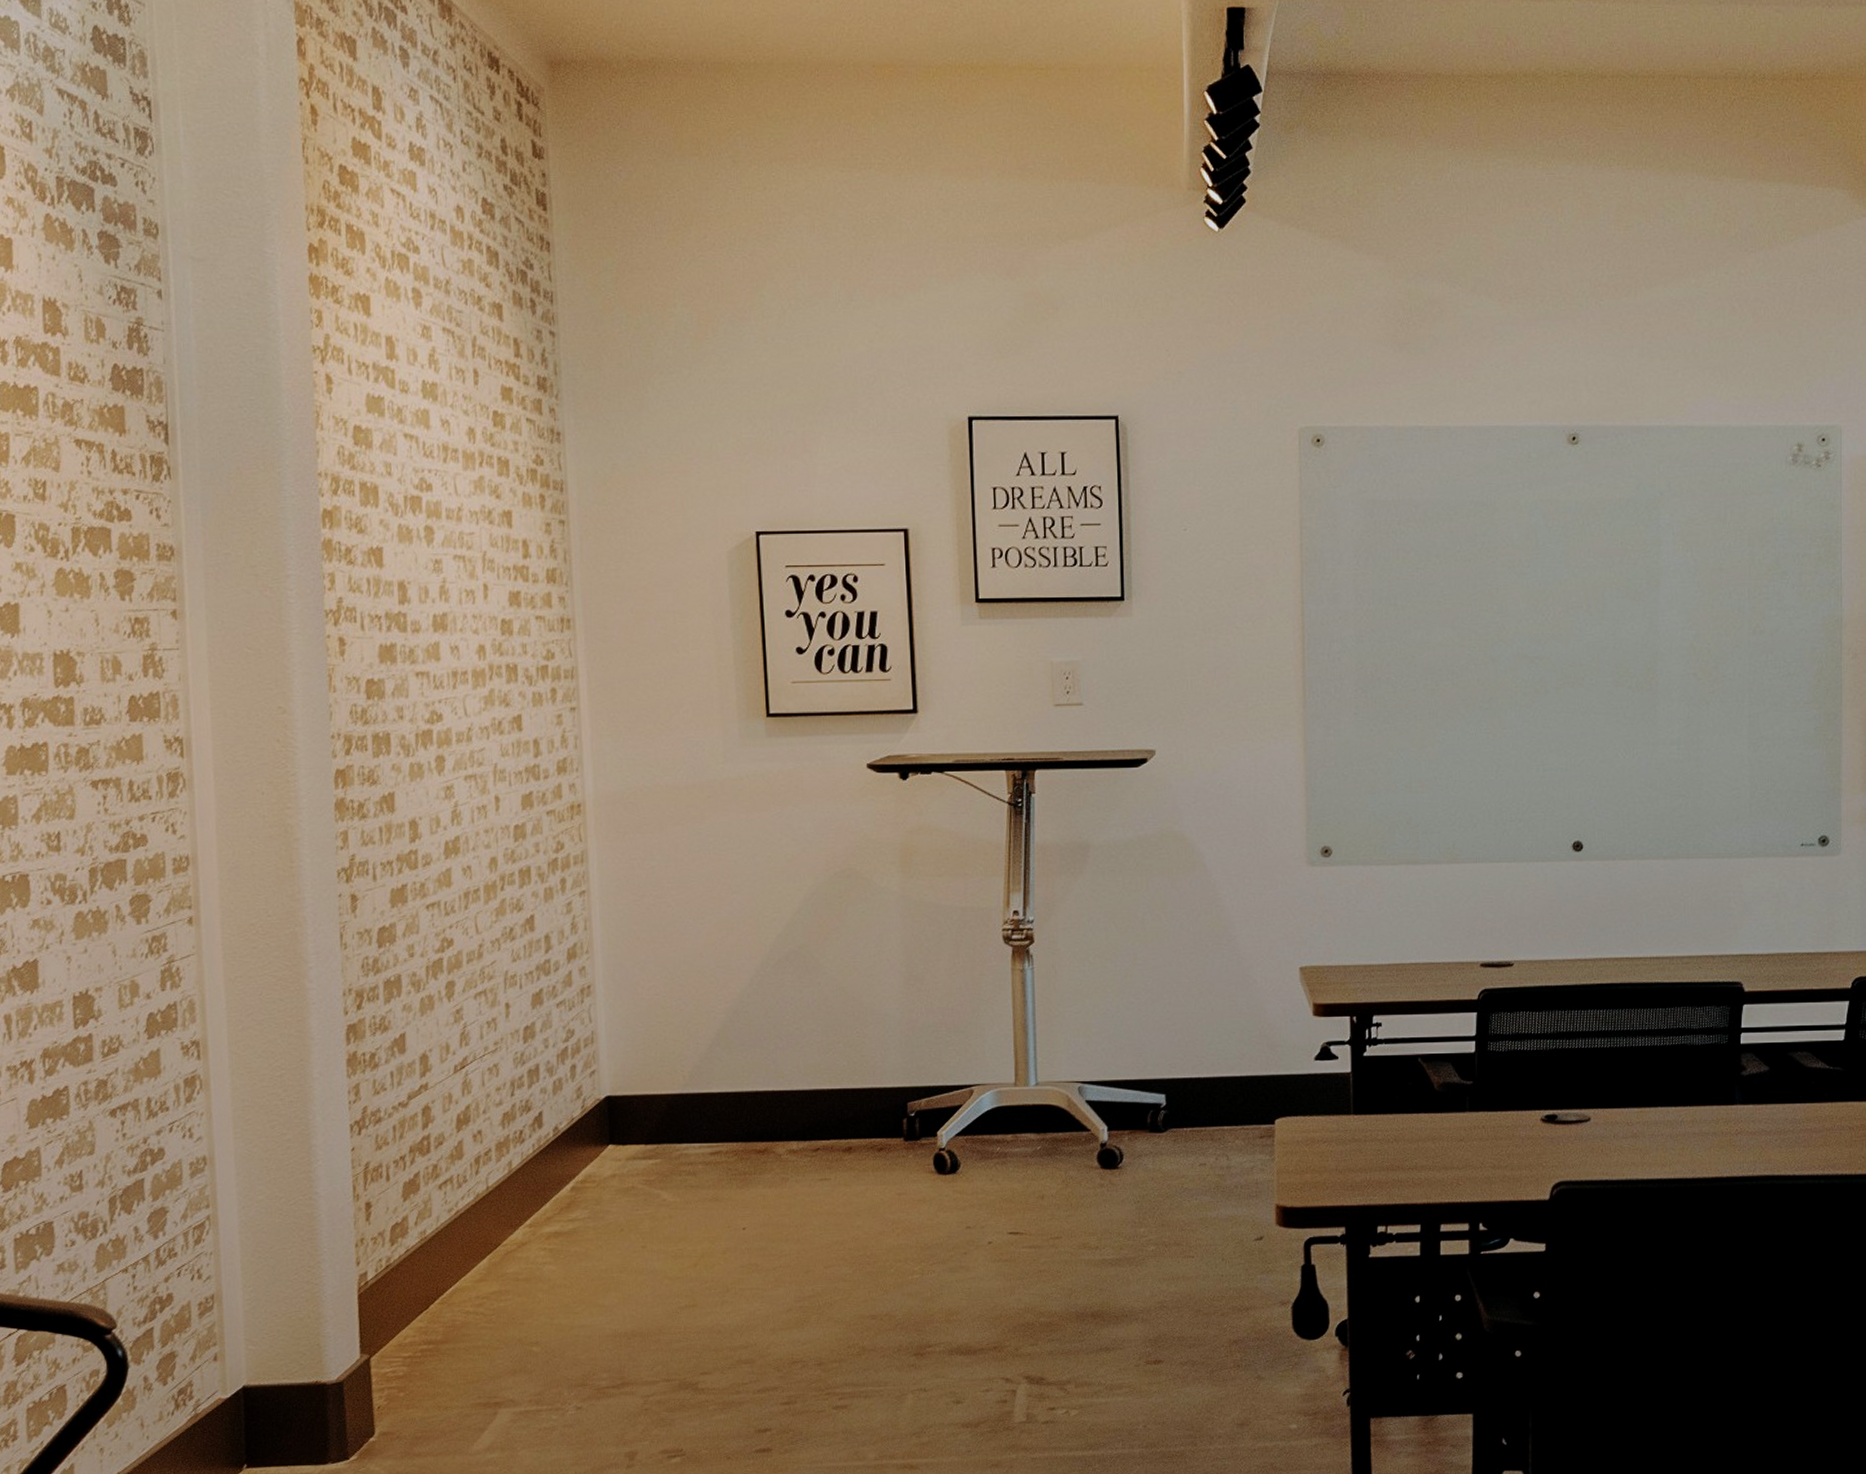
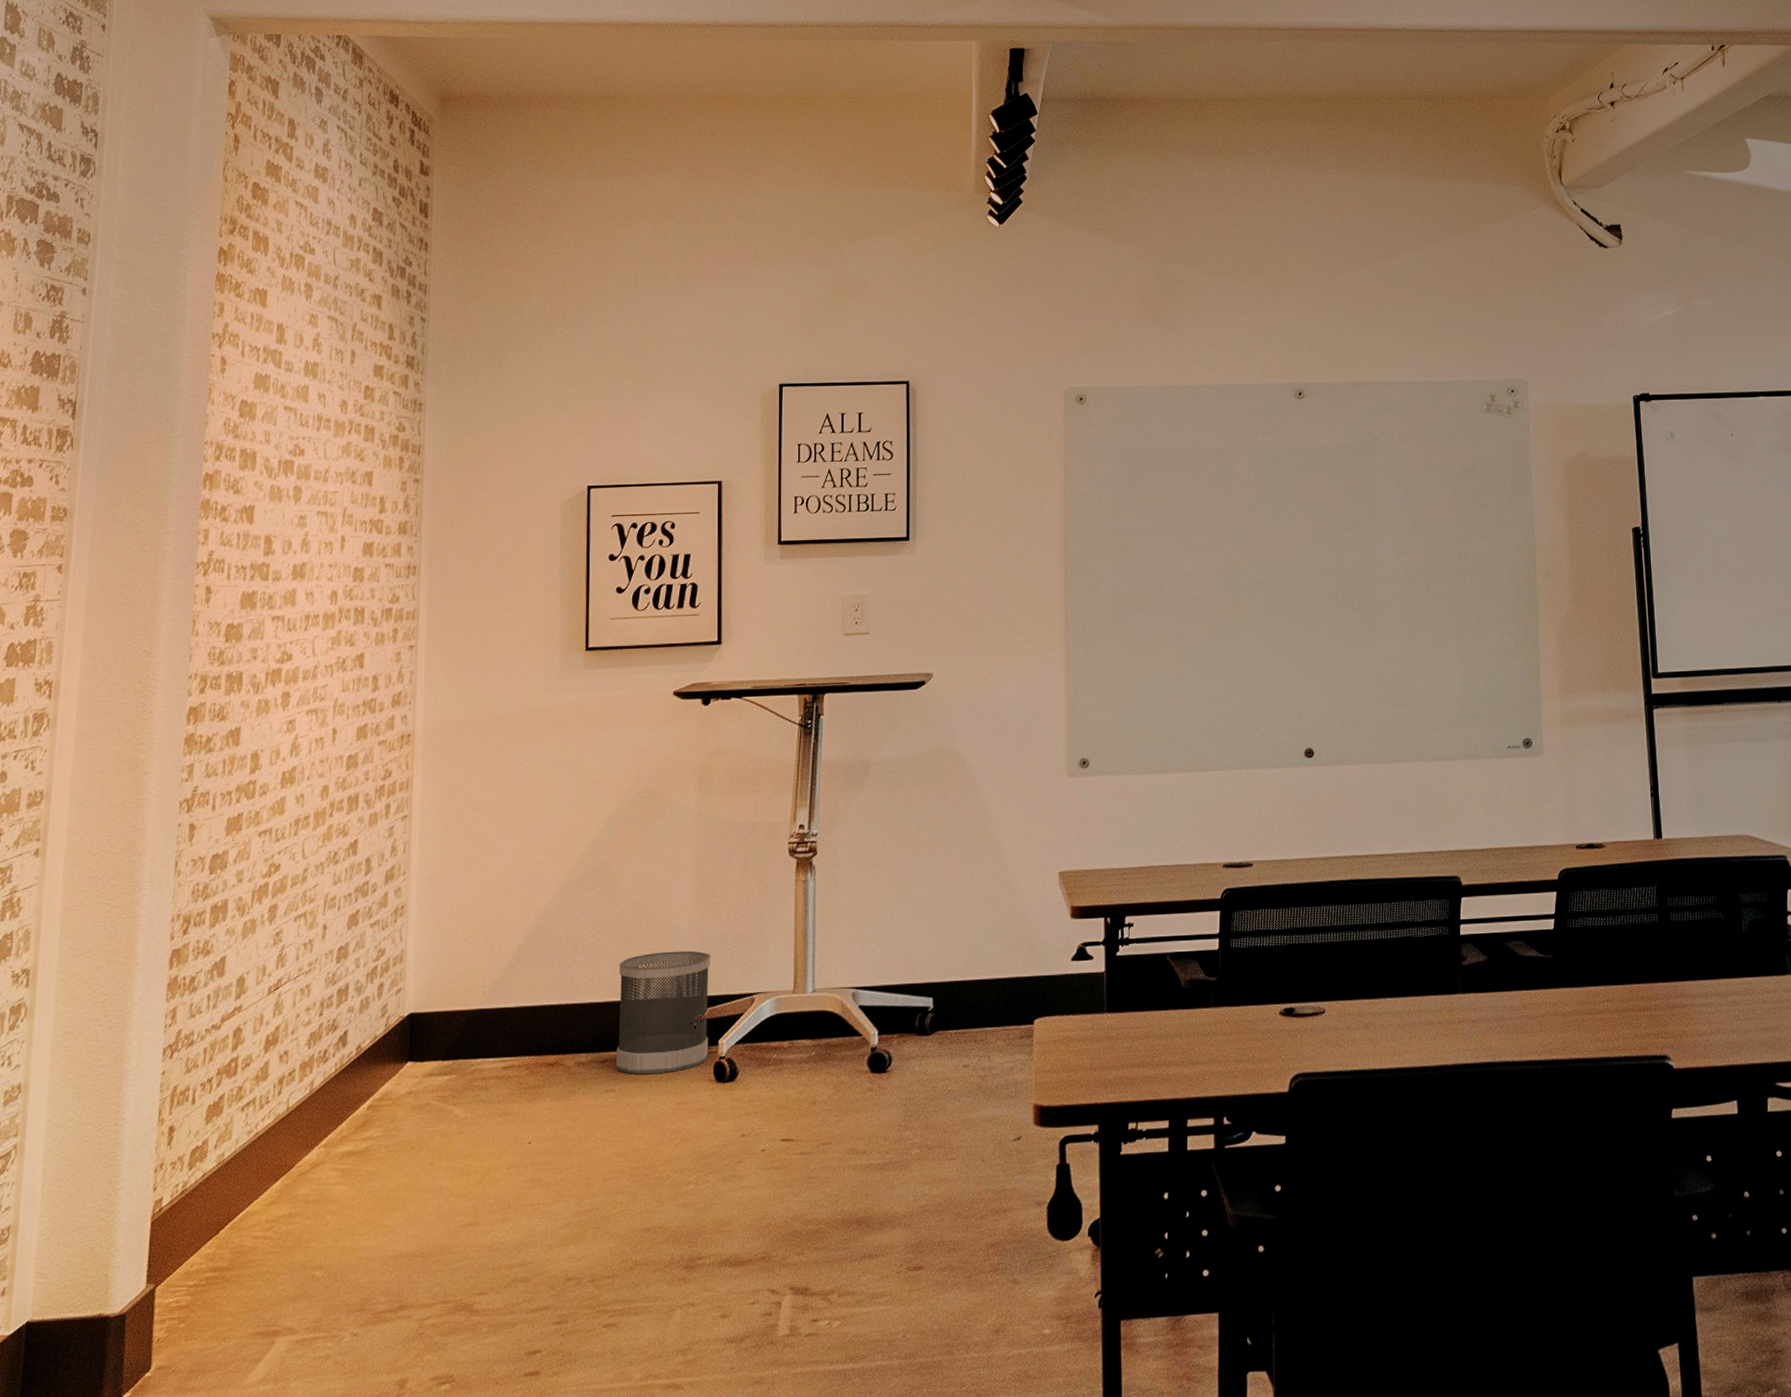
wastebasket: none [826,1039,927,1164] -> present [616,950,711,1075]

